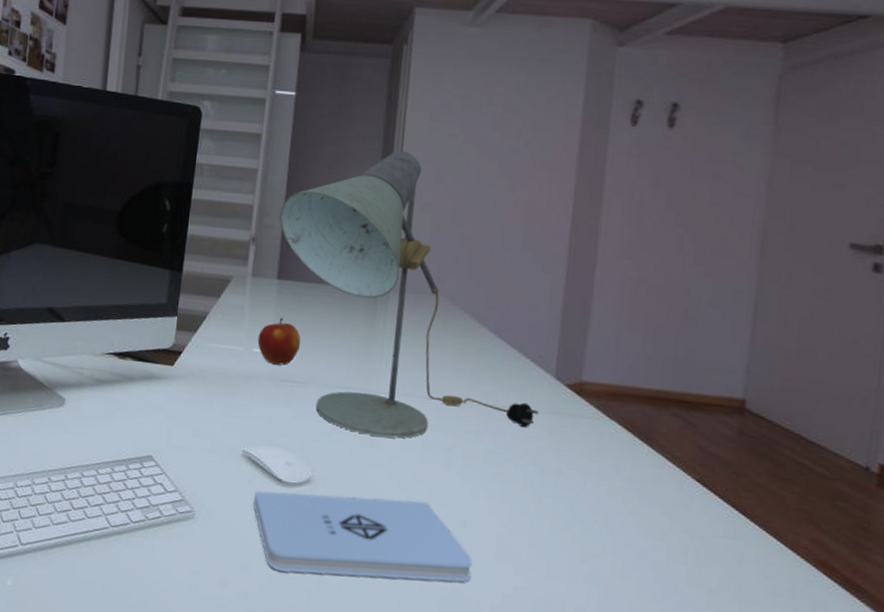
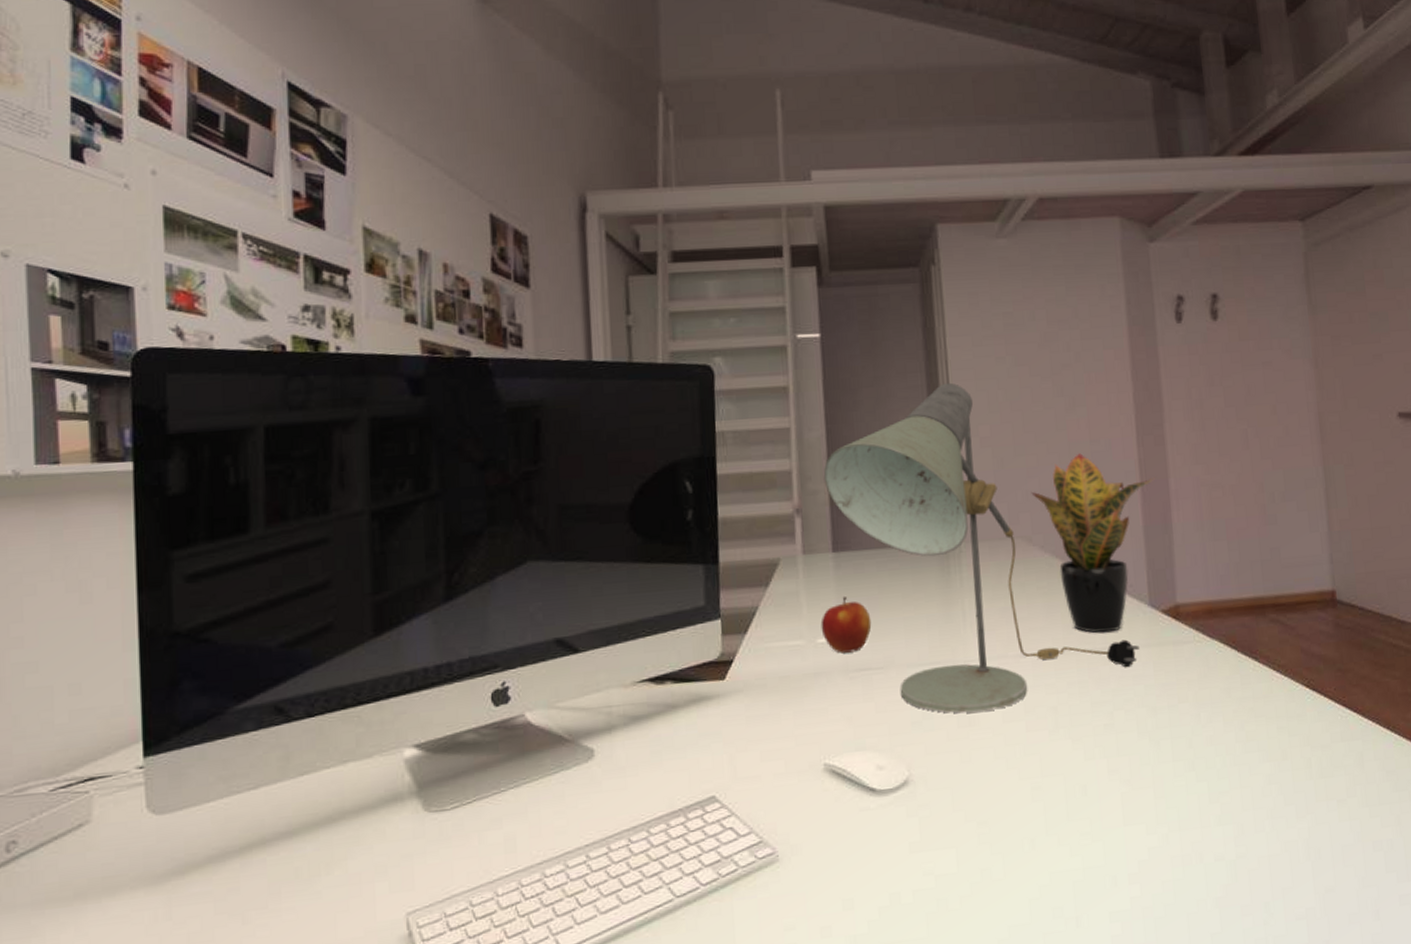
notepad: present [253,491,473,582] -> none [846,775,1102,900]
potted plant: none [461,231,583,394] -> present [1031,453,1156,633]

